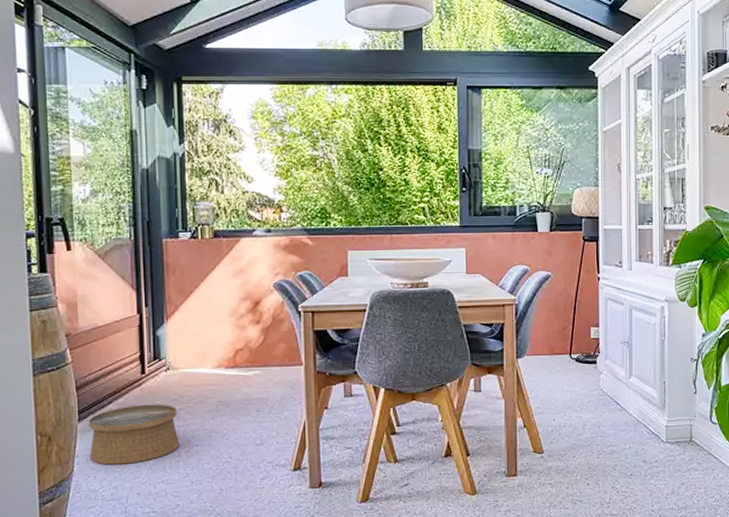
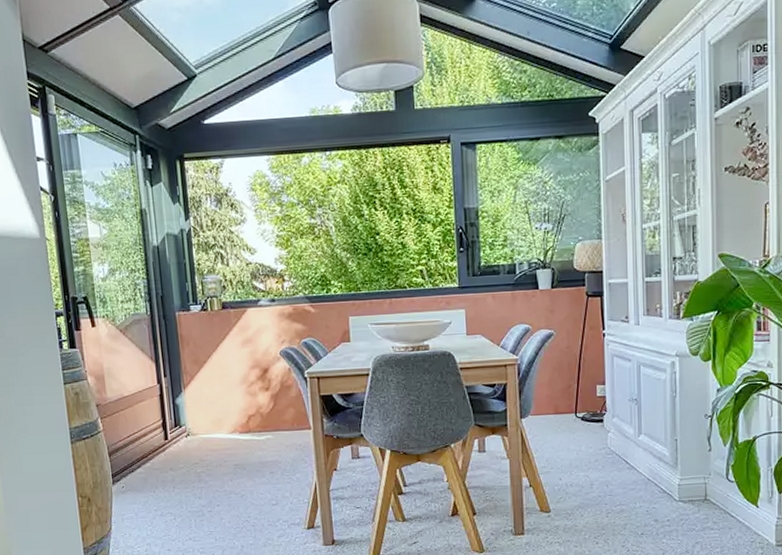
woven basket: present [88,404,179,465] -> none [121,467,203,524]

